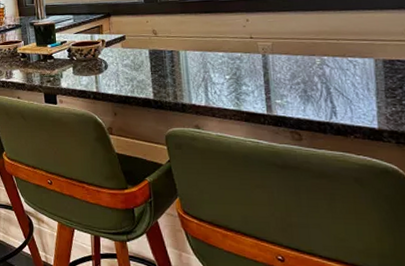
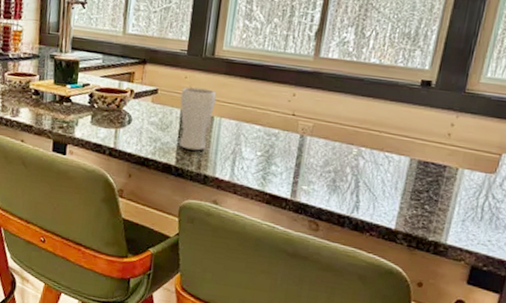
drinking glass: none [146,28,178,83] -> present [180,87,217,151]

